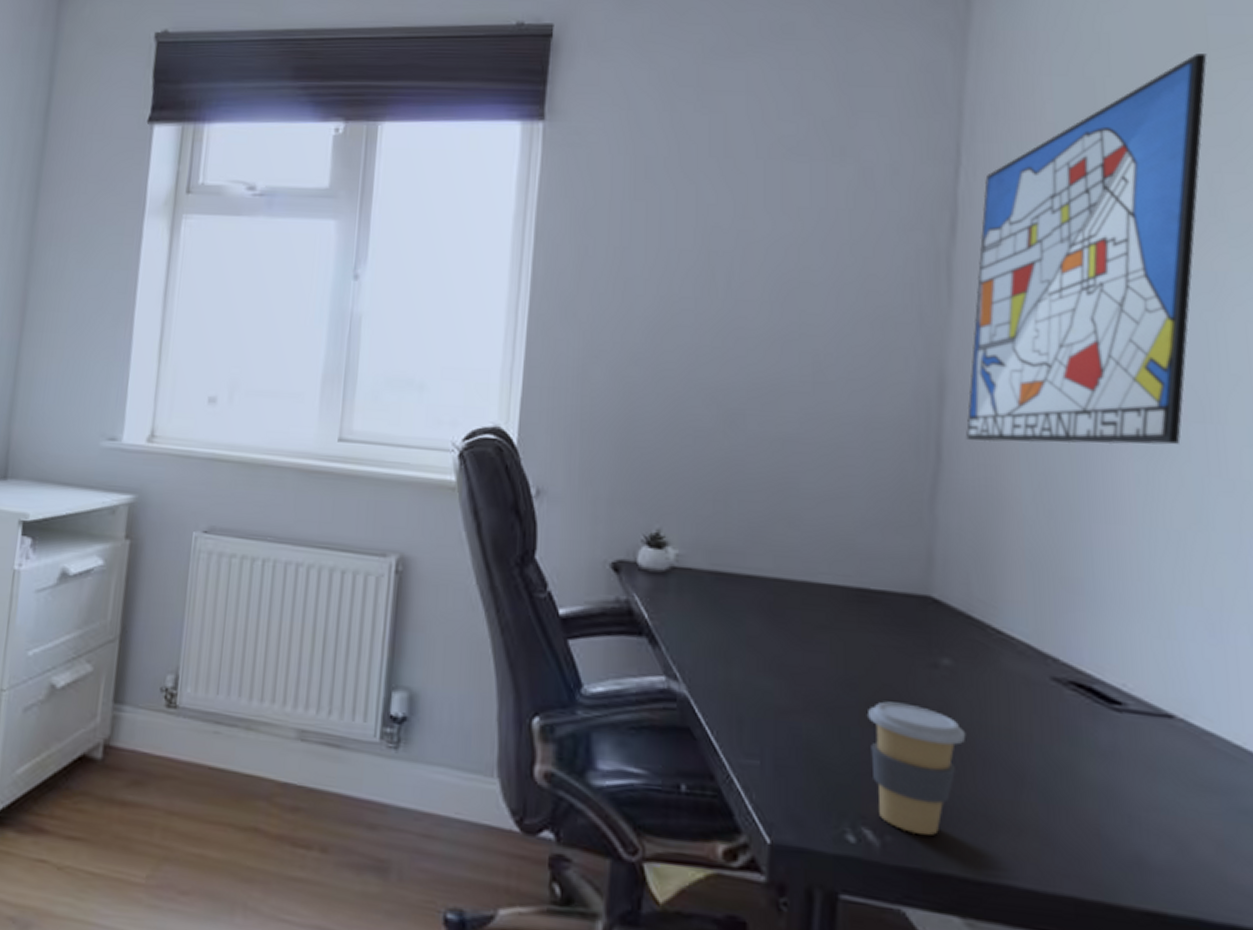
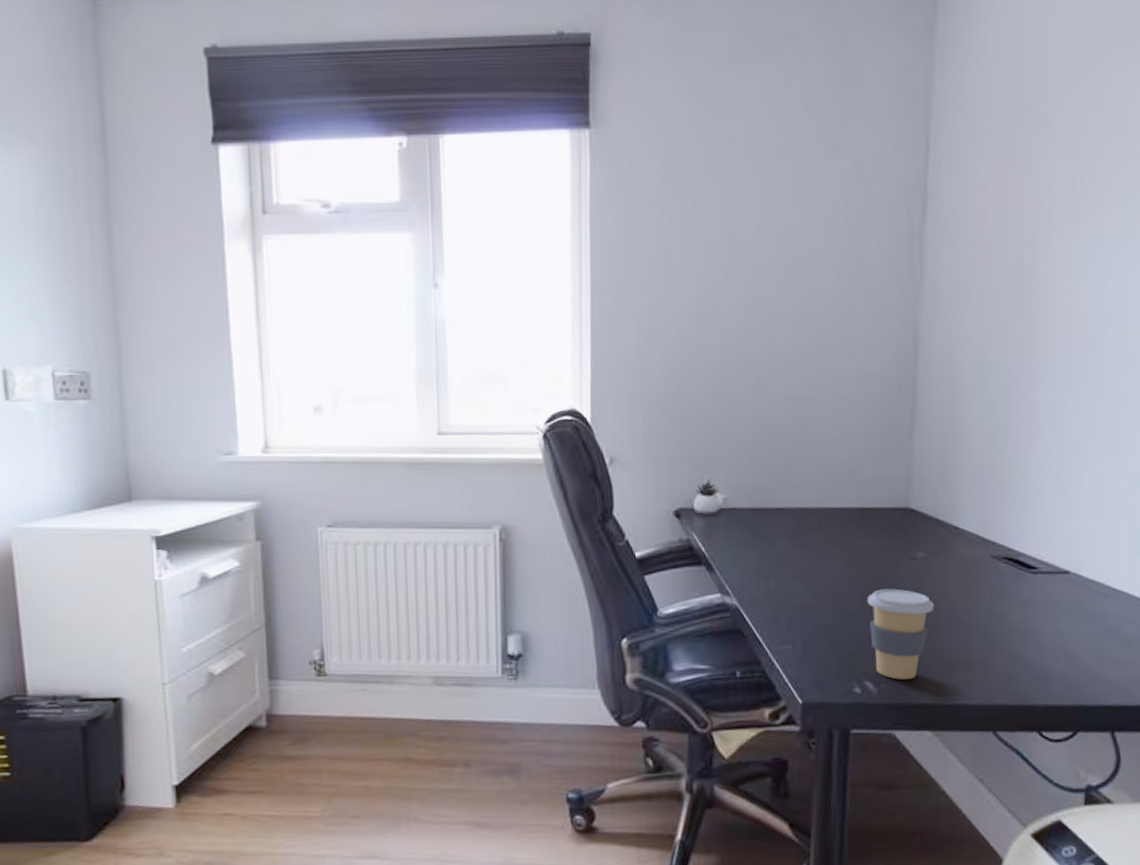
wall art: present [966,53,1207,445] -> none [934,52,1109,385]

